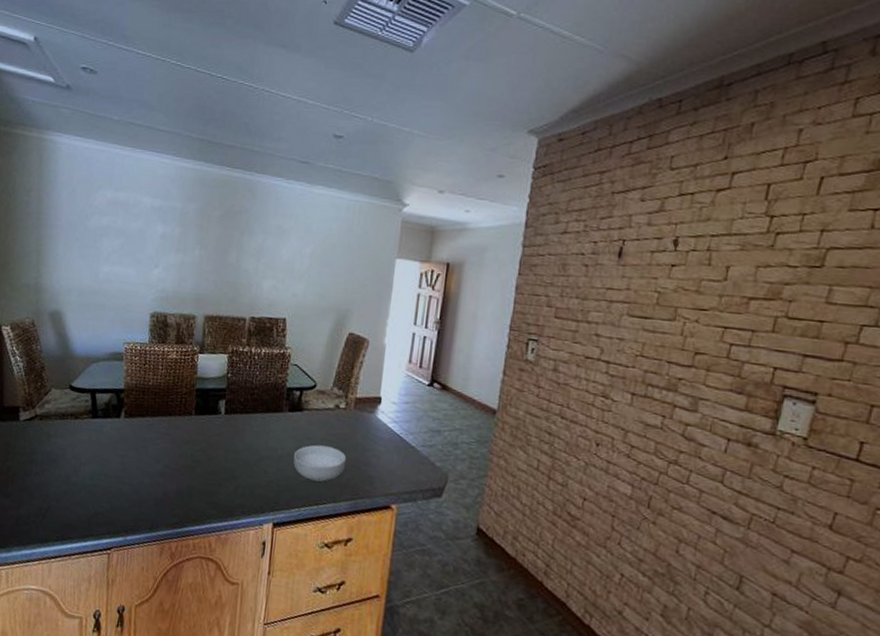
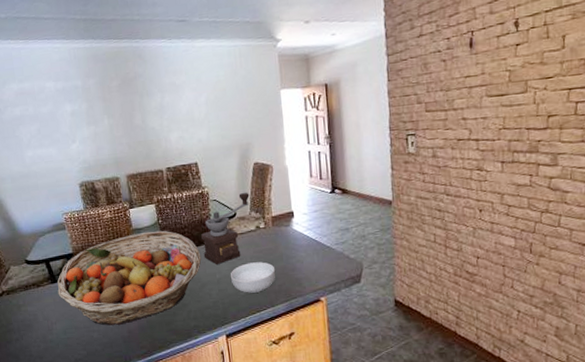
fruit basket: none [96,382,266,484] -> present [57,230,202,326]
coffee grinder: none [268,364,336,440] -> present [201,193,250,265]

